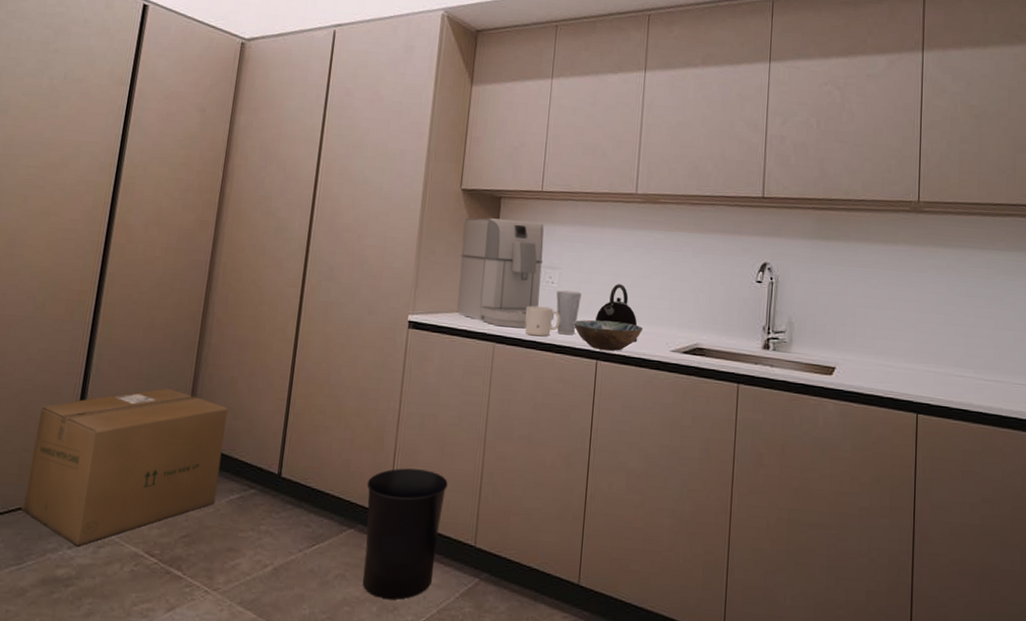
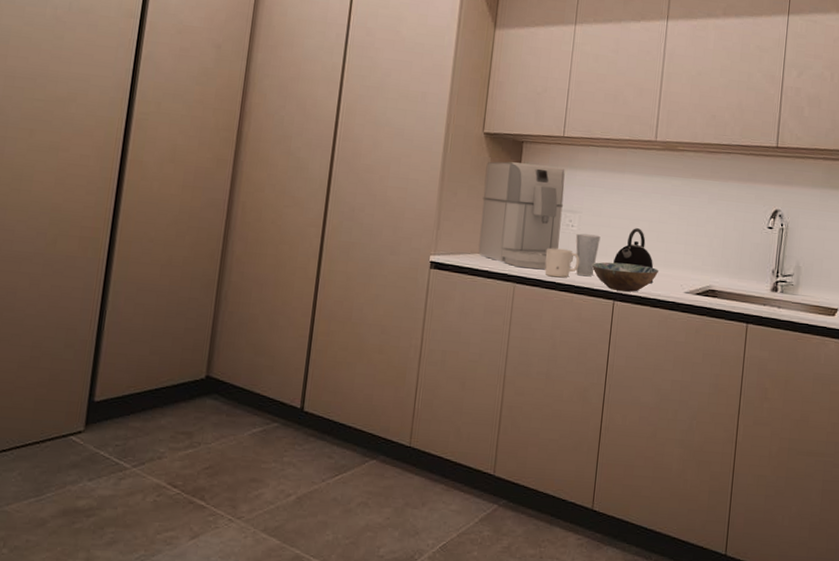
box: present [21,388,228,547] -> none [38,325,249,479]
waste bin: present [362,468,448,600] -> none [384,402,468,525]

